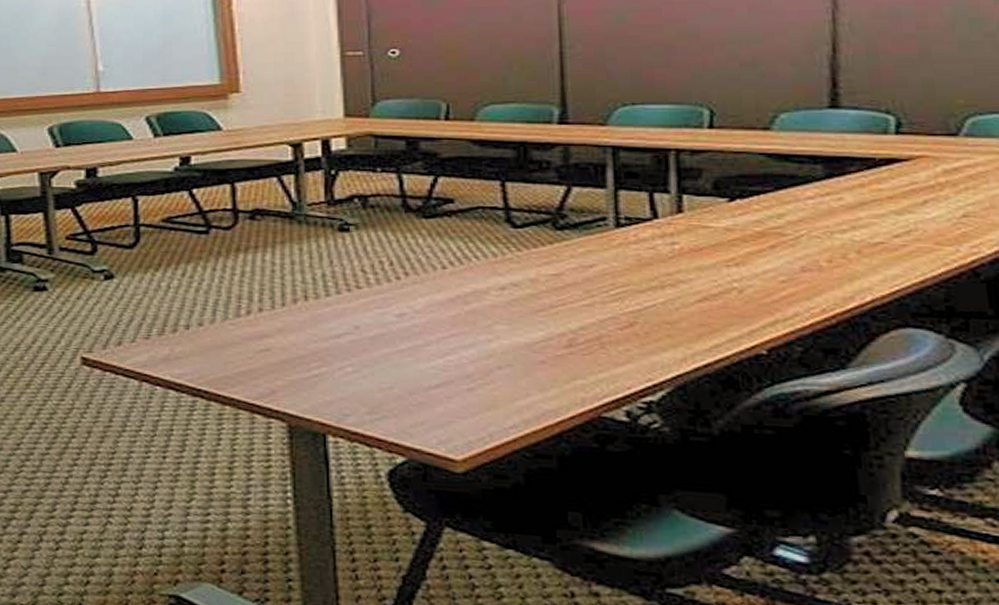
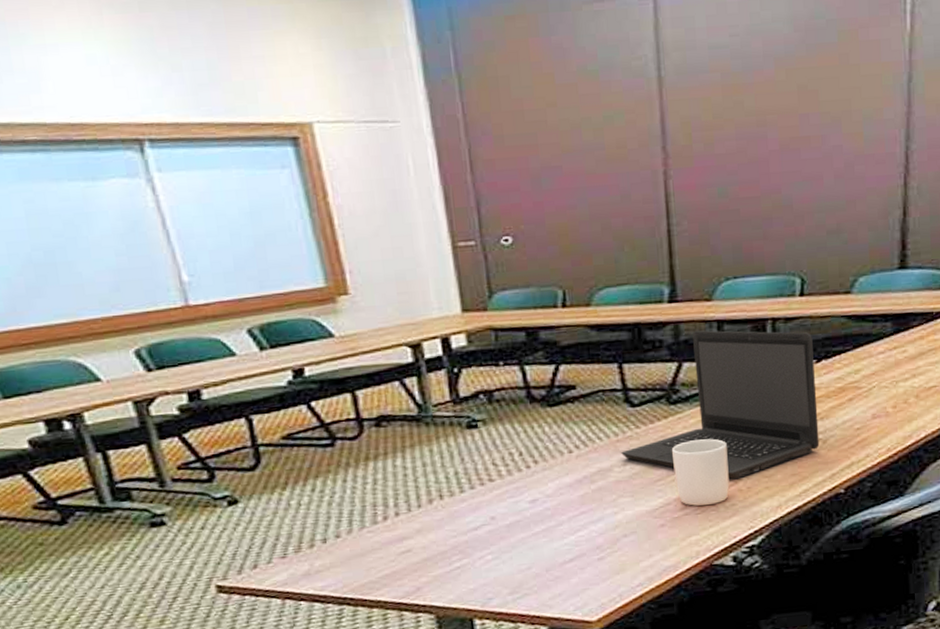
laptop: none [499,155,735,322] -> present [621,330,820,480]
mug: none [556,271,624,347] -> present [671,438,730,506]

